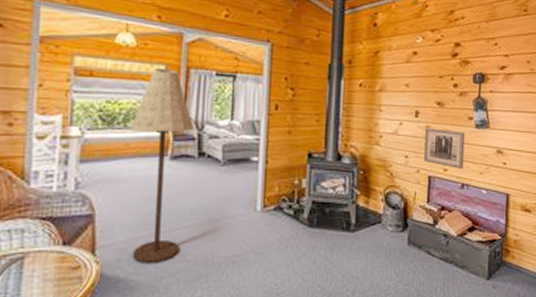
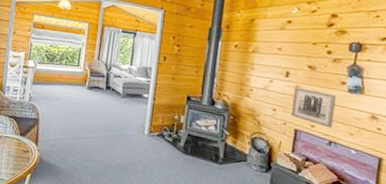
floor lamp: present [130,69,194,265] -> none [59,25,104,159]

